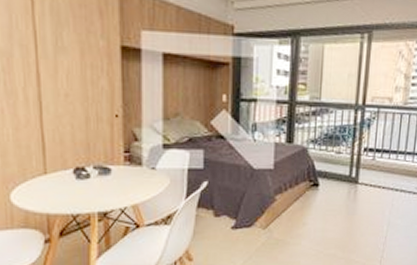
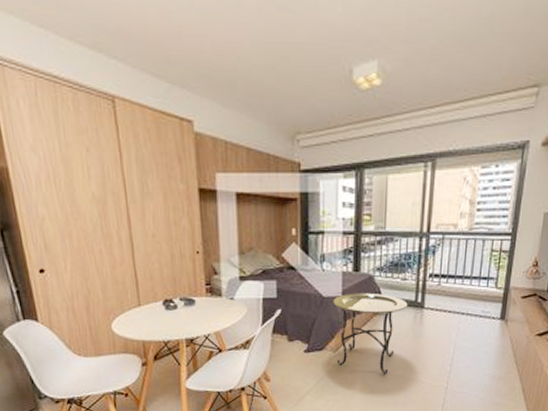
side table: none [264,165,342,253] -> present [333,292,408,375]

